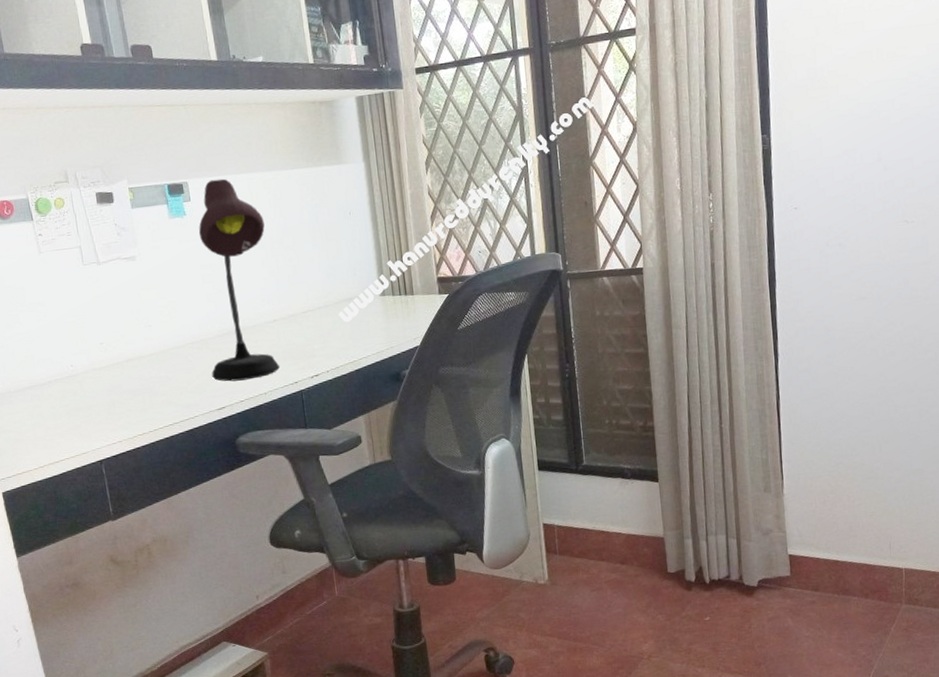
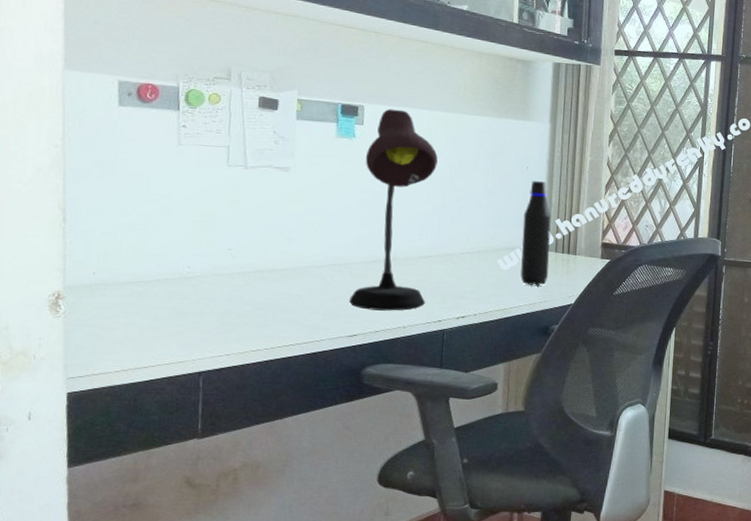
water bottle: none [355,224,391,334] -> present [520,181,551,285]

